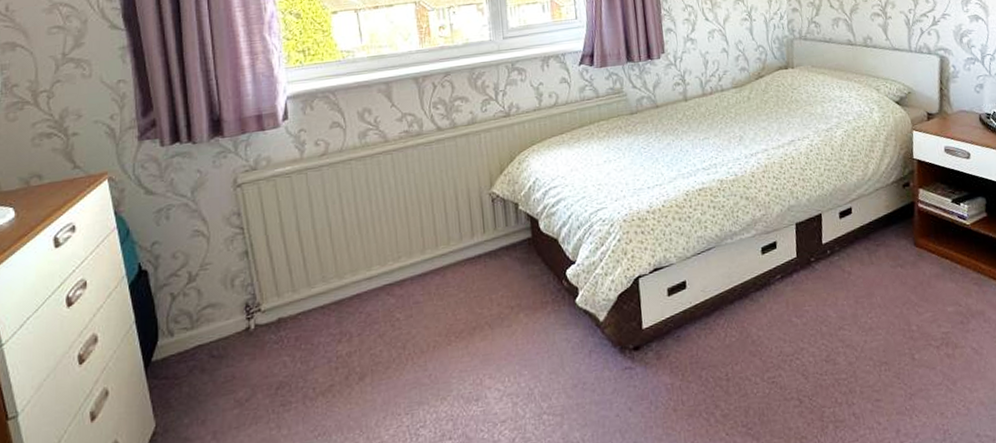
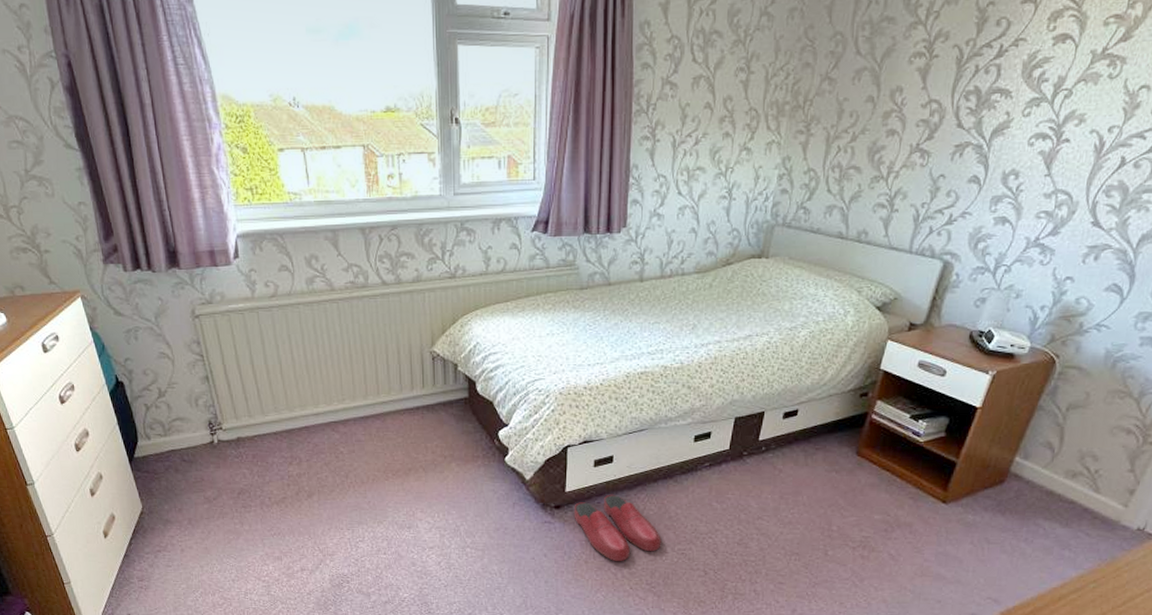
slippers: none [653,324,750,404] -> present [574,494,662,562]

